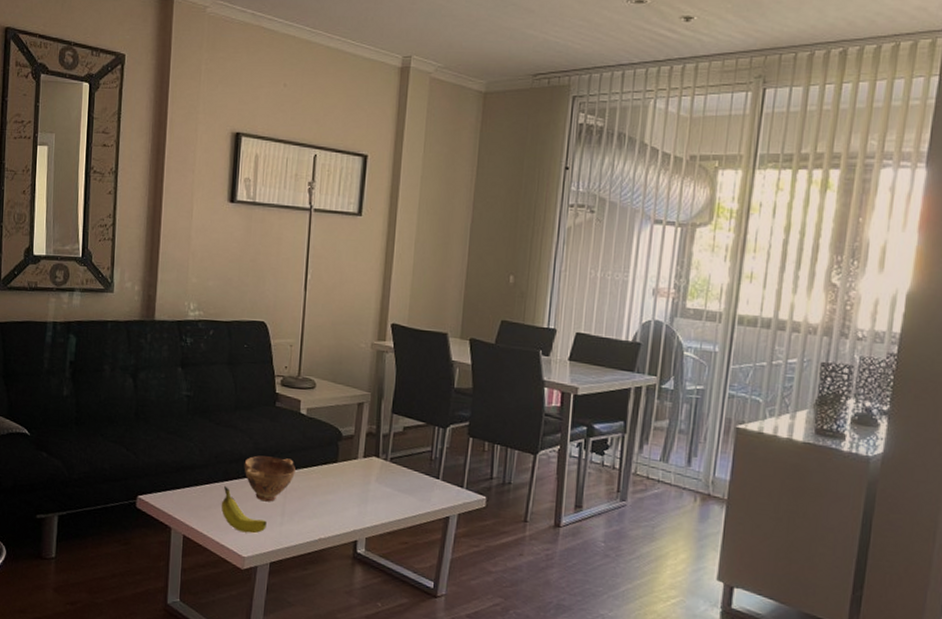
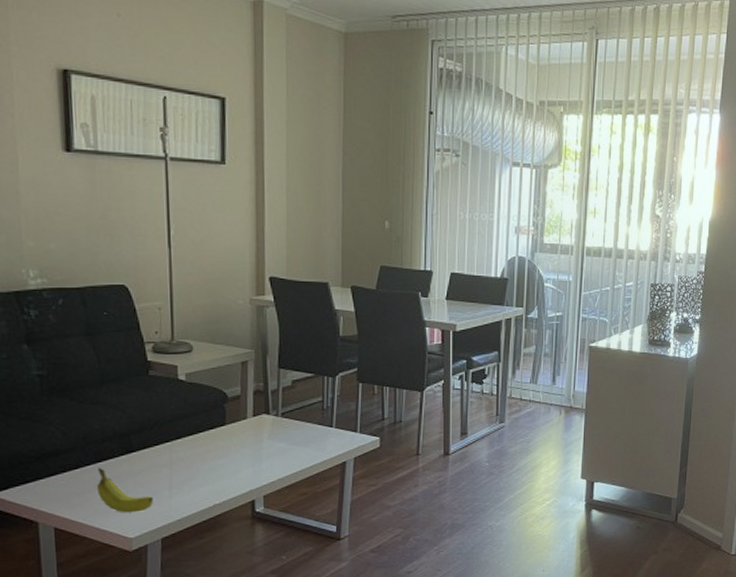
bowl: present [244,455,295,502] -> none [119,428,180,477]

